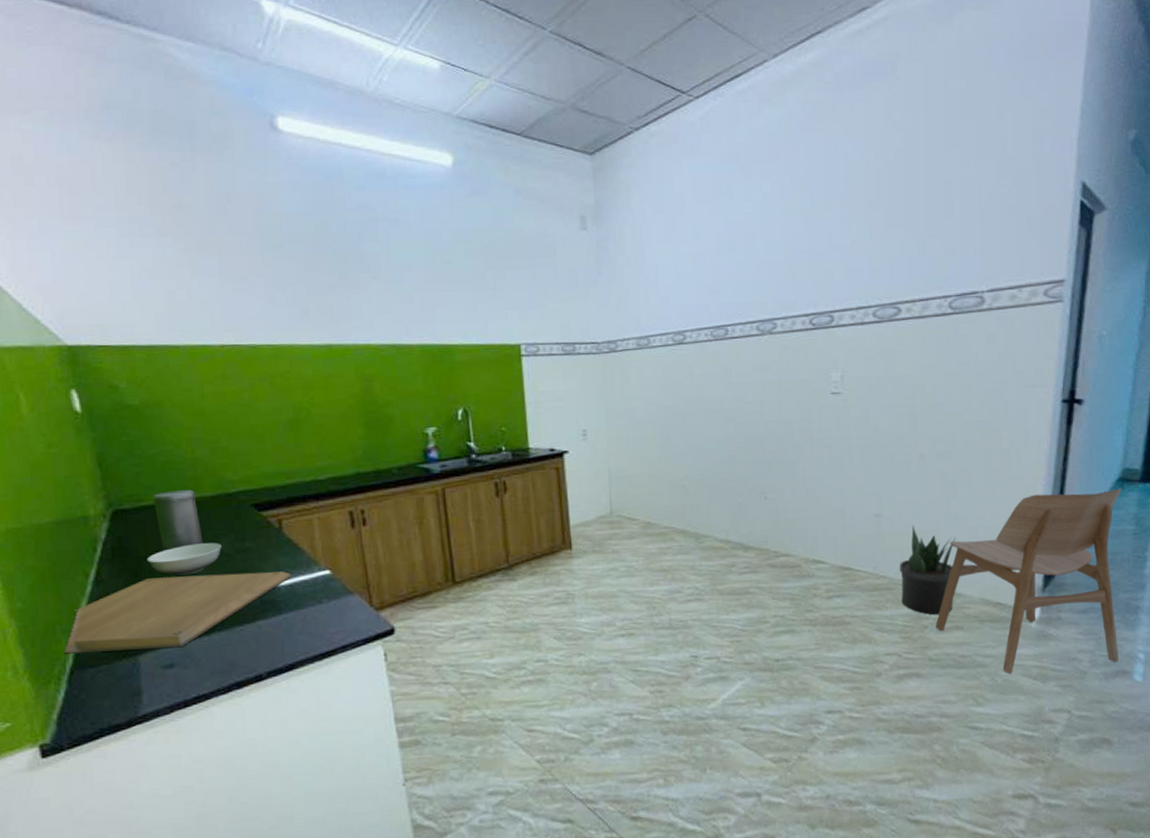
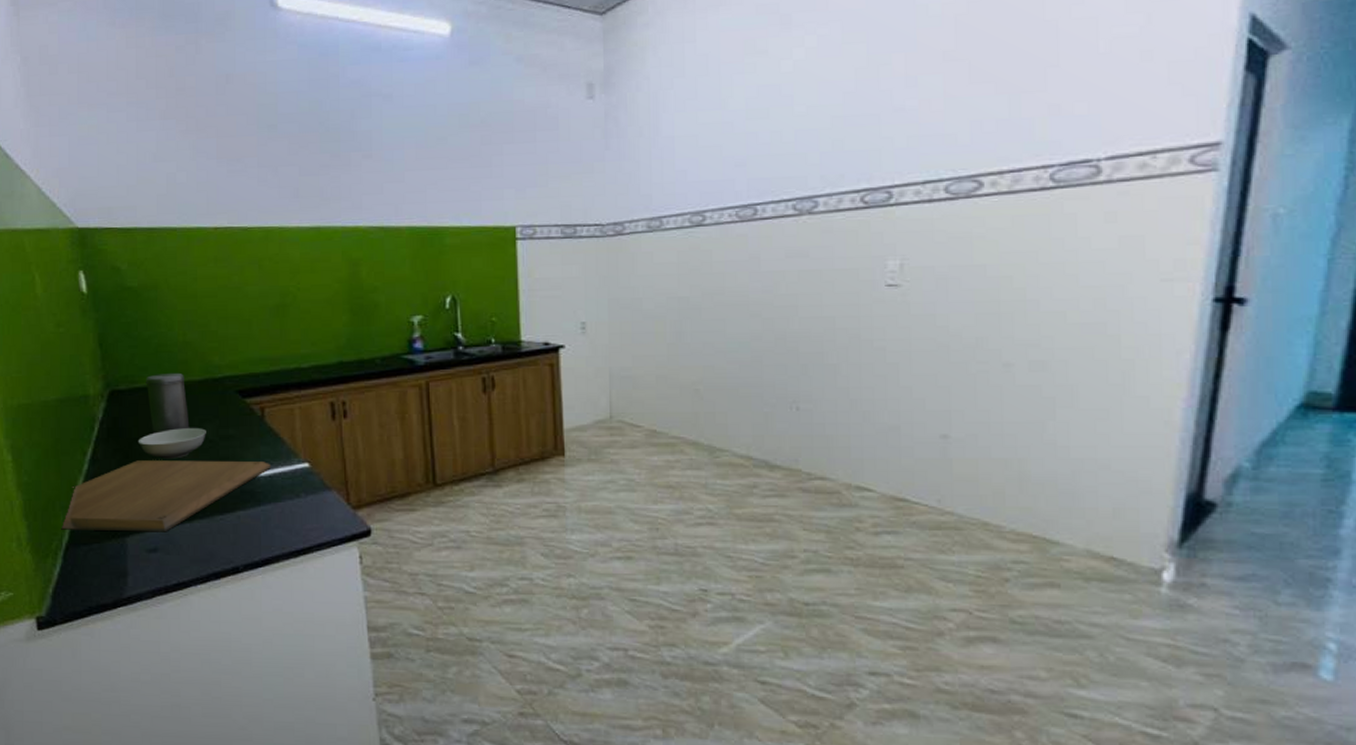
planter: present [899,525,956,615] -> none [971,450,1053,567]
dining chair: present [935,487,1121,674] -> none [1021,416,1304,652]

